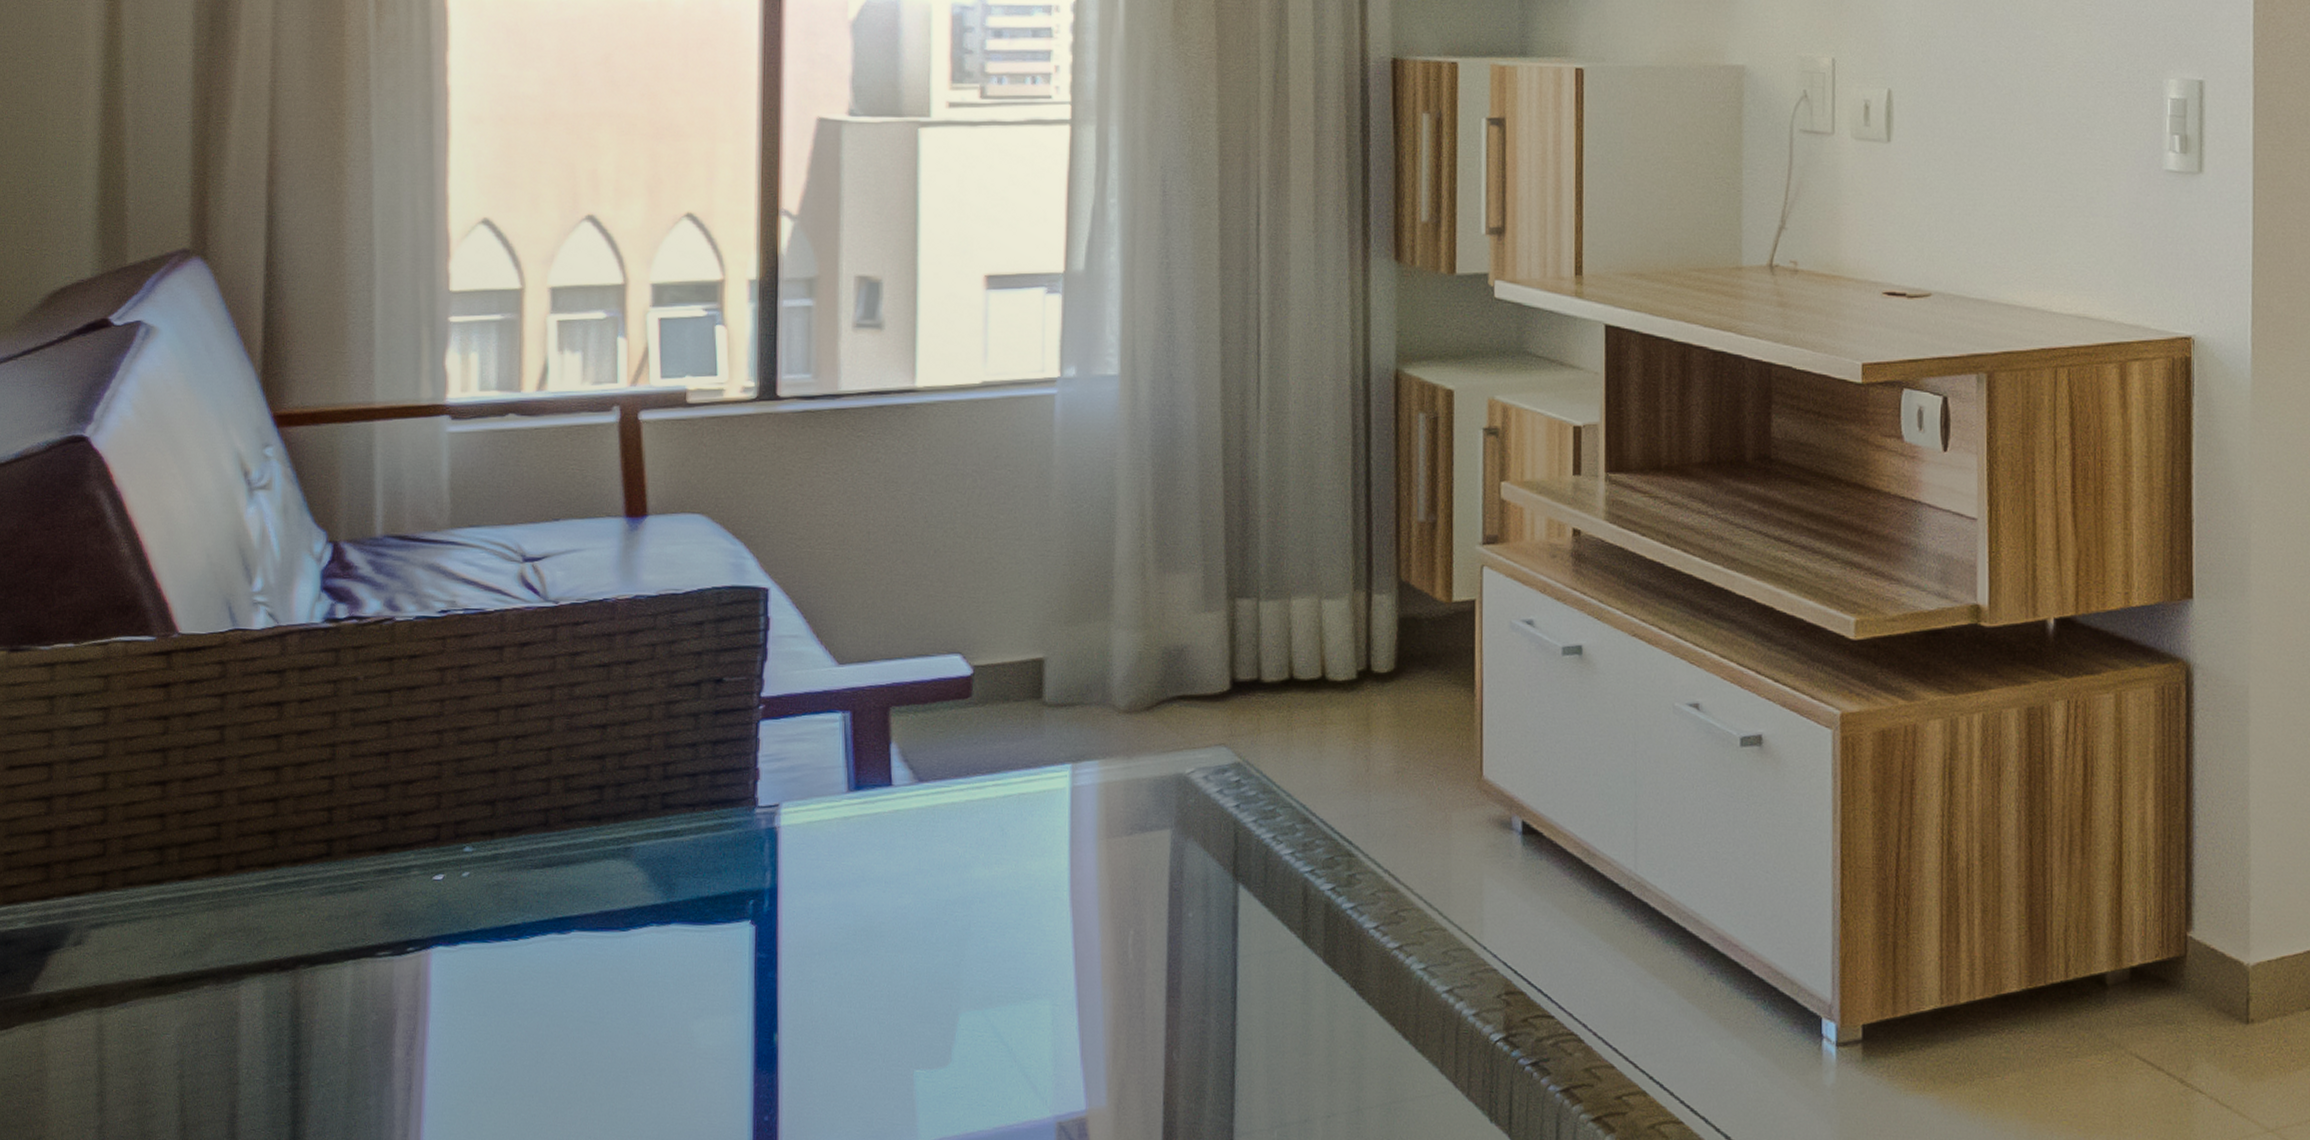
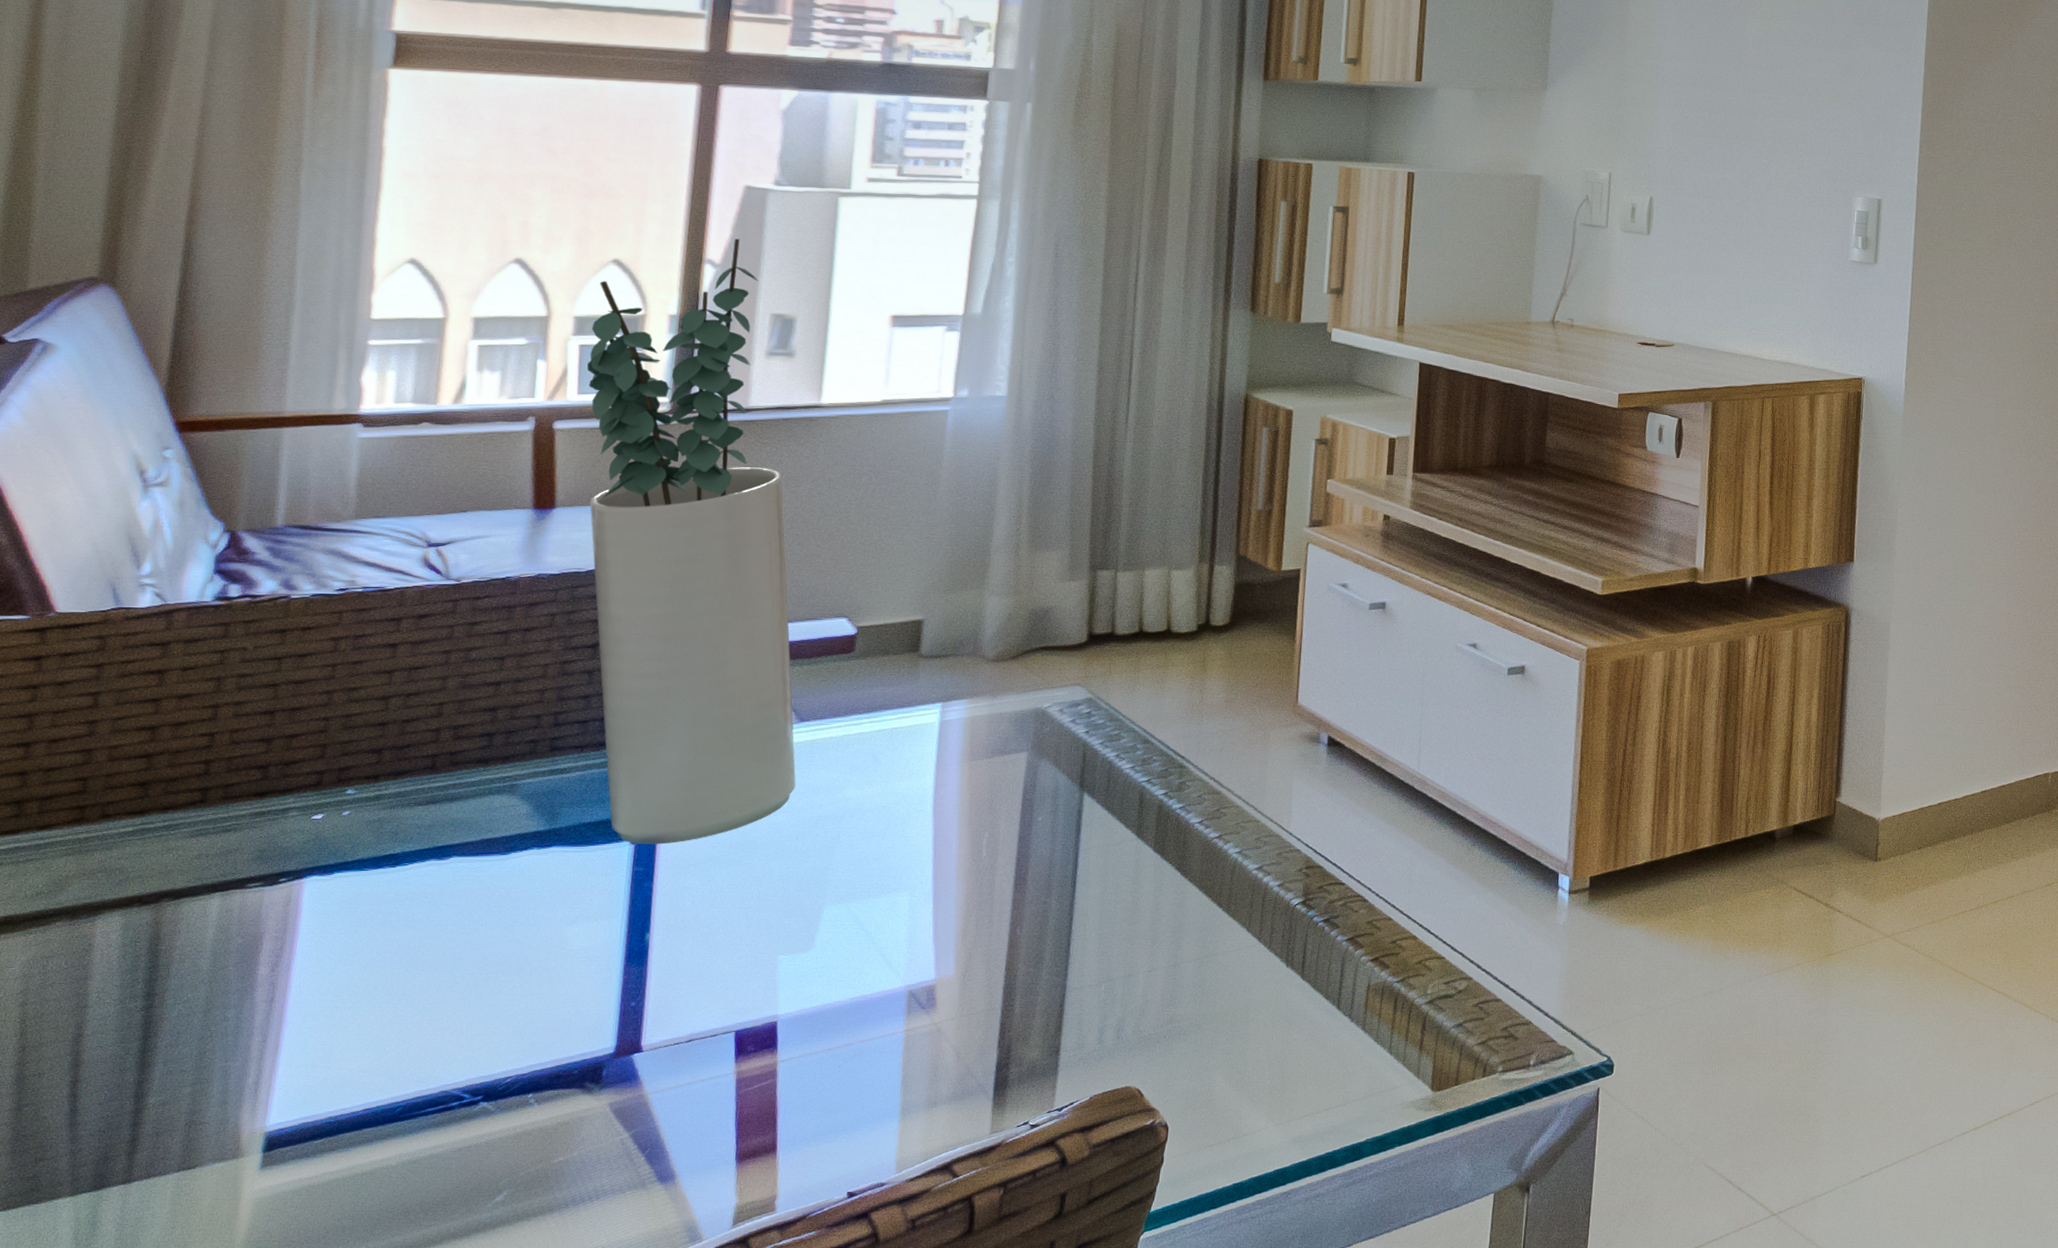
vase: none [668,183,919,927] -> present [587,238,796,844]

